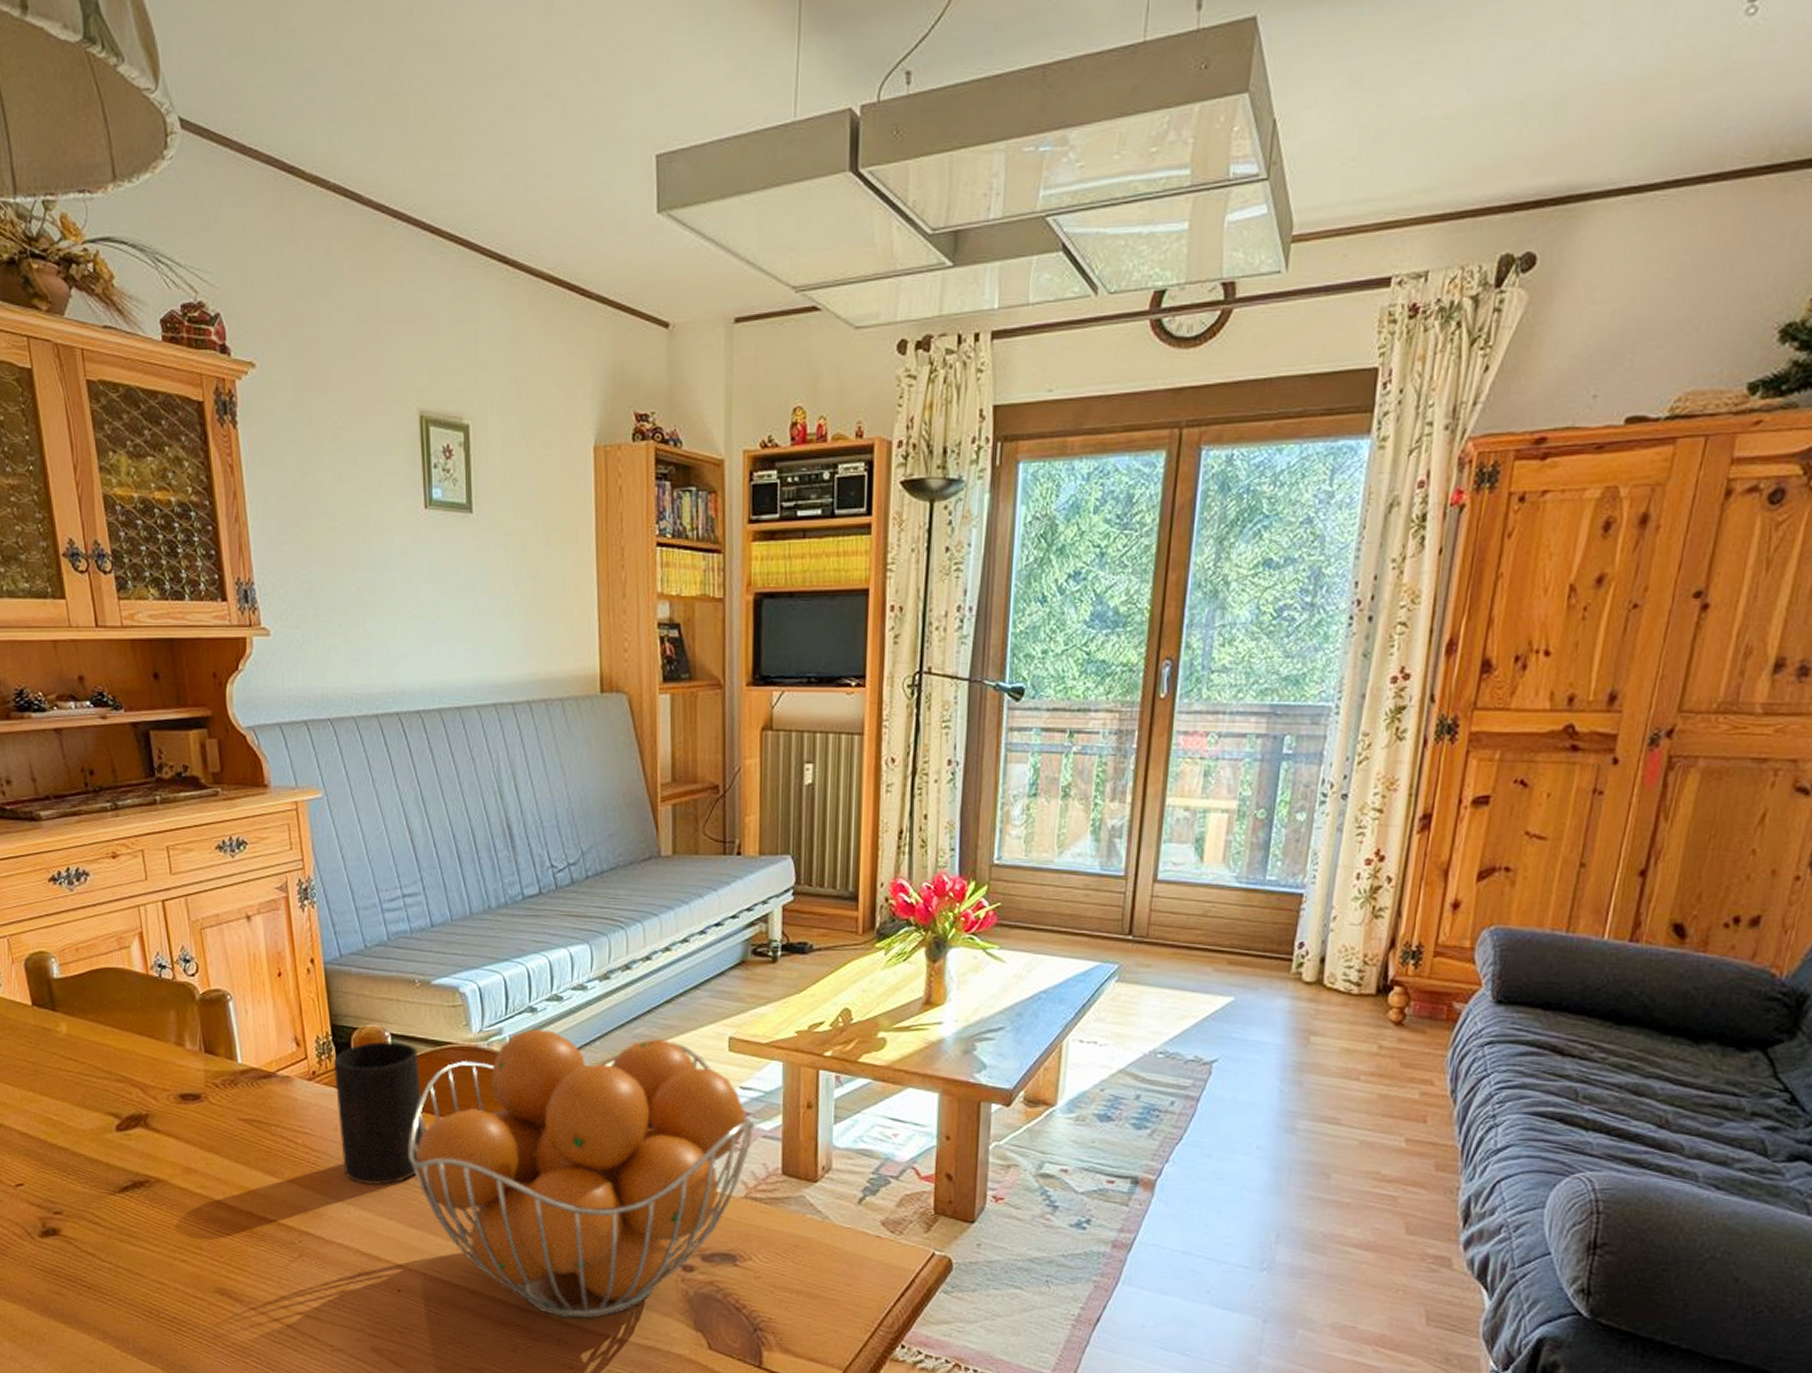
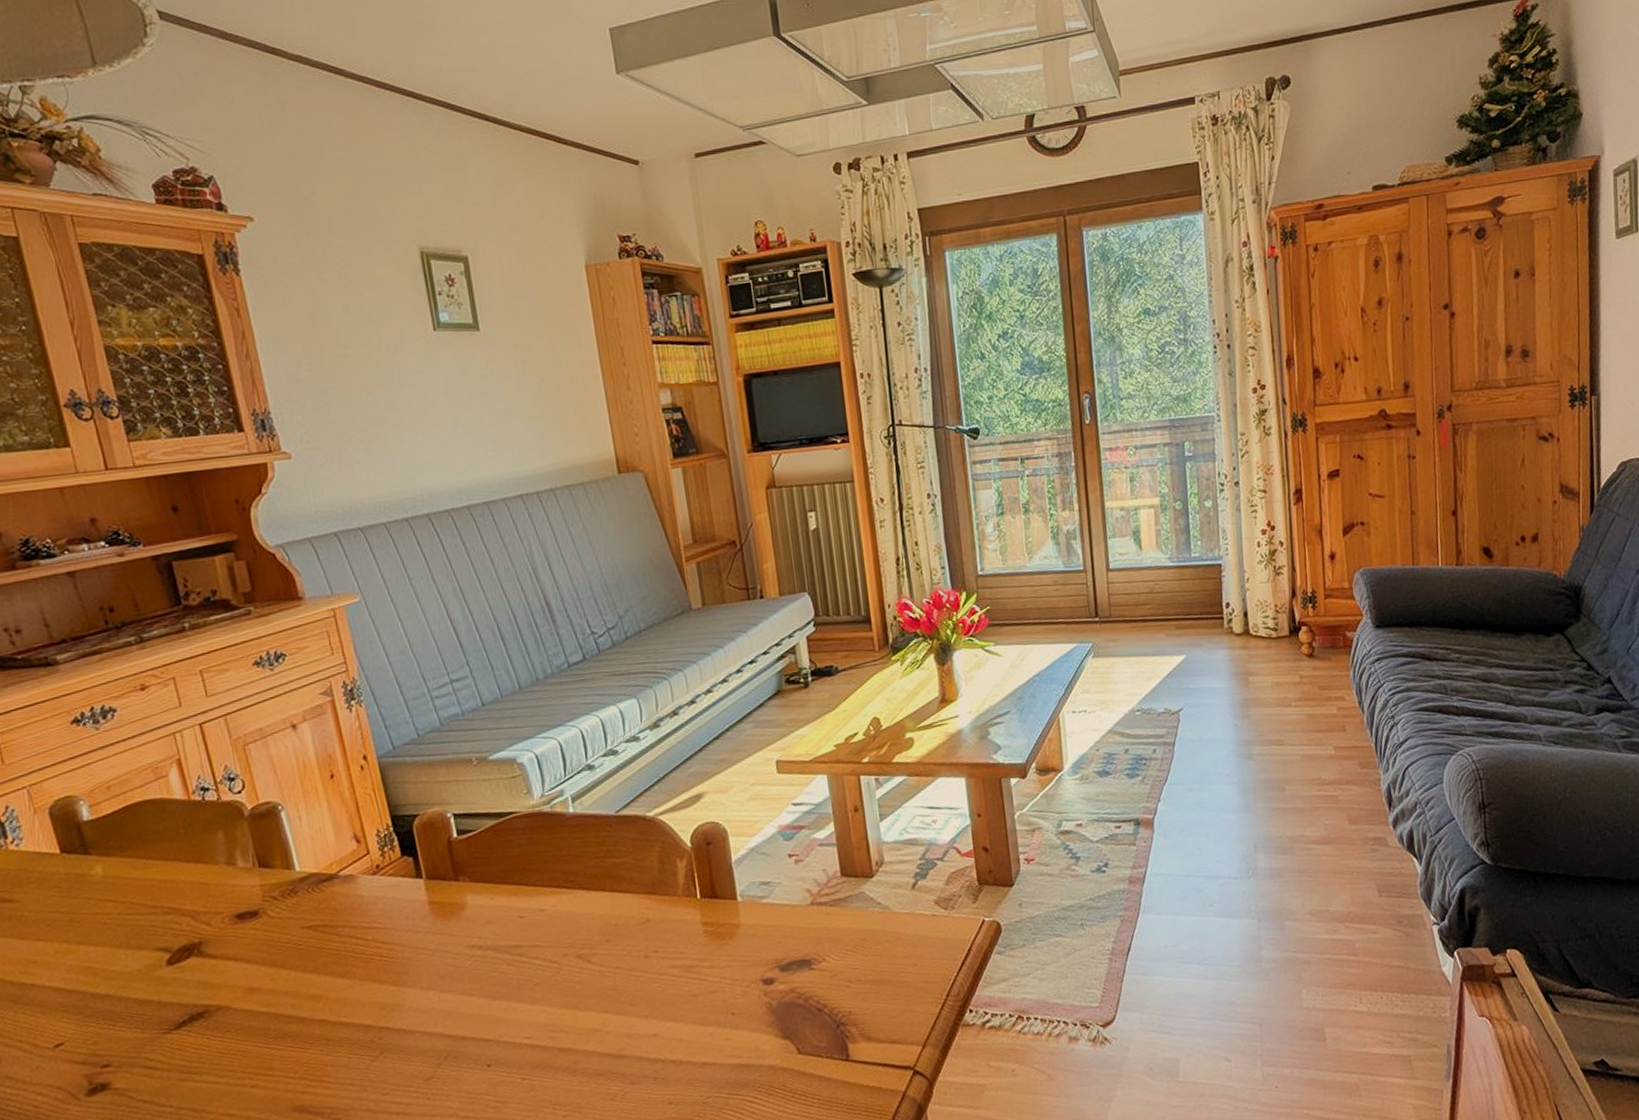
cup: present [333,1041,423,1185] -> none [397,820,496,967]
fruit basket: present [409,1029,755,1319] -> none [482,772,811,1056]

